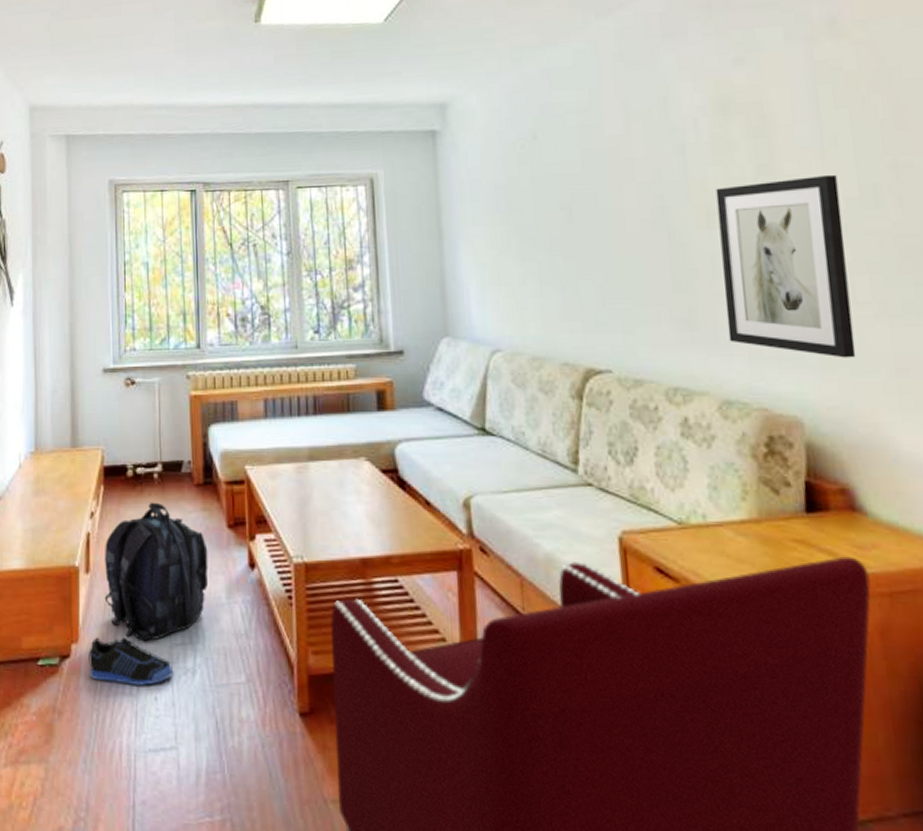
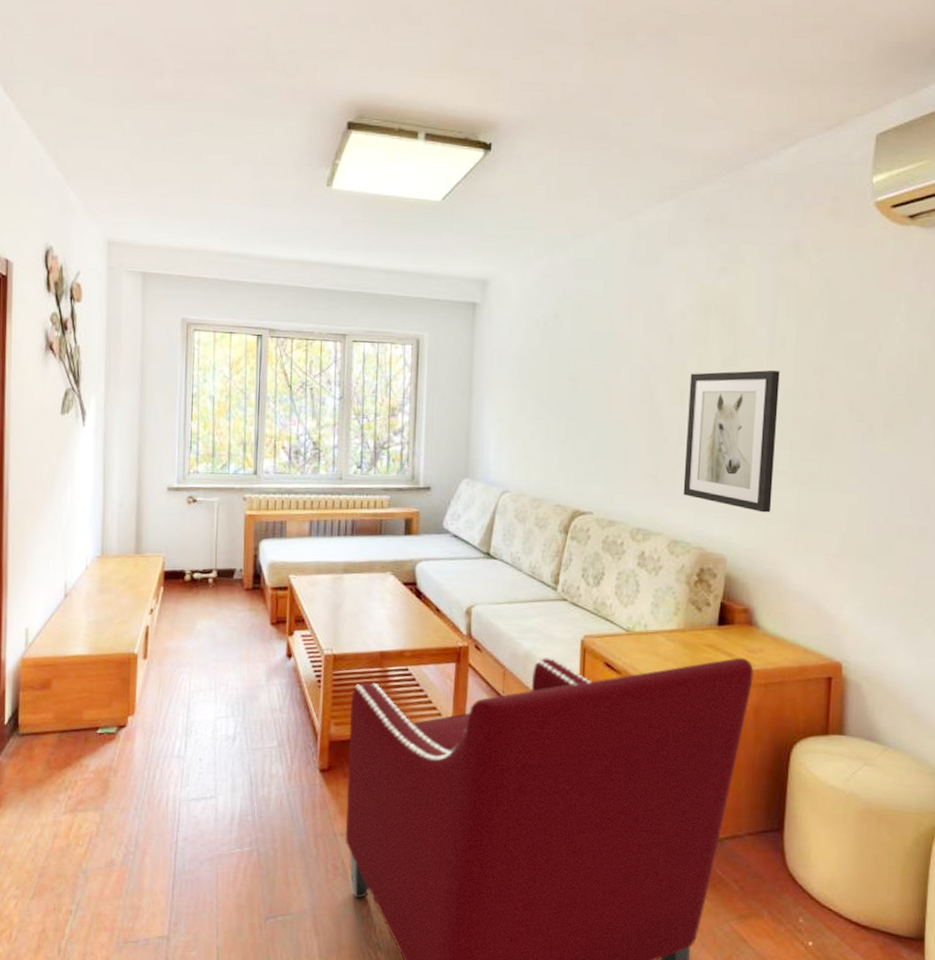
sneaker: present [89,637,172,686] -> none [143,711,216,749]
backpack: present [104,502,209,642] -> none [159,602,252,715]

